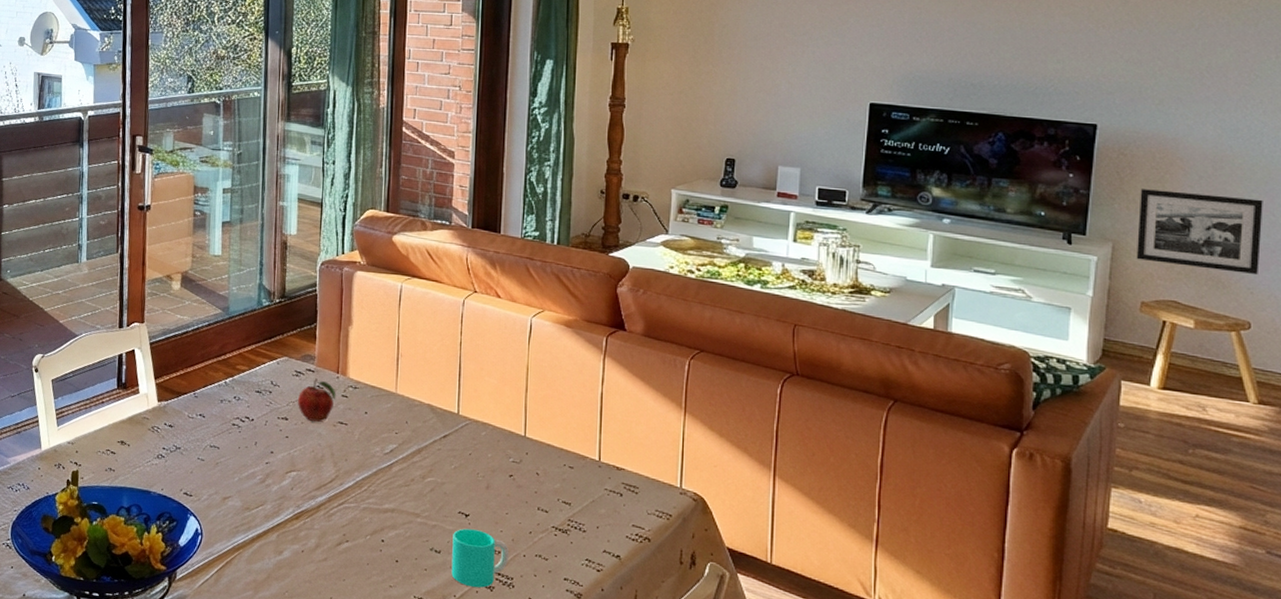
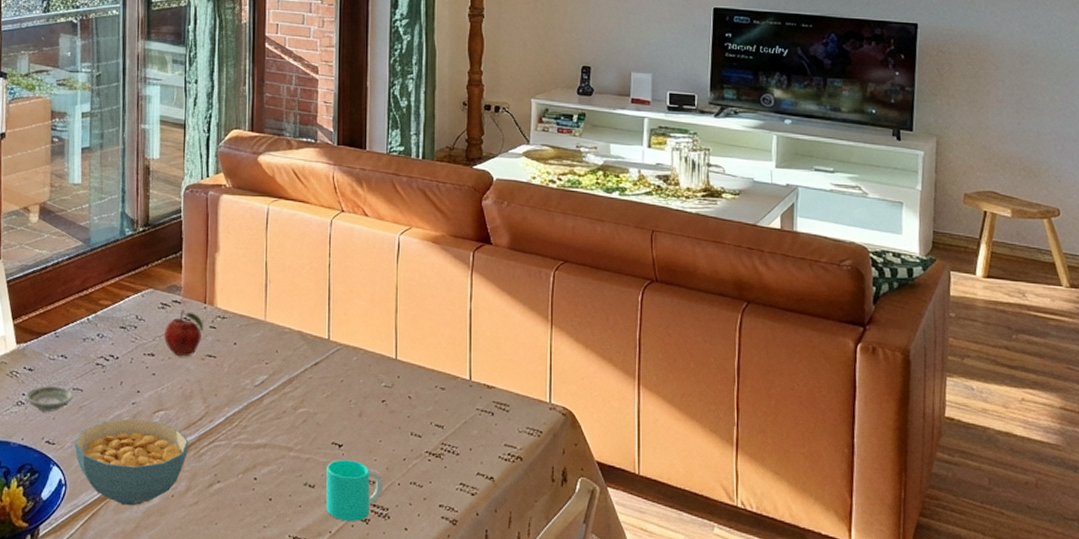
saucer: none [165,441,210,466] -> present [25,386,73,412]
cereal bowl: none [210,476,319,558] -> present [74,418,189,506]
picture frame: present [1136,189,1263,275] -> none [957,84,1065,164]

